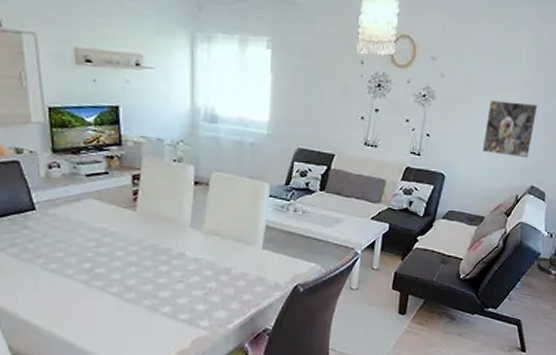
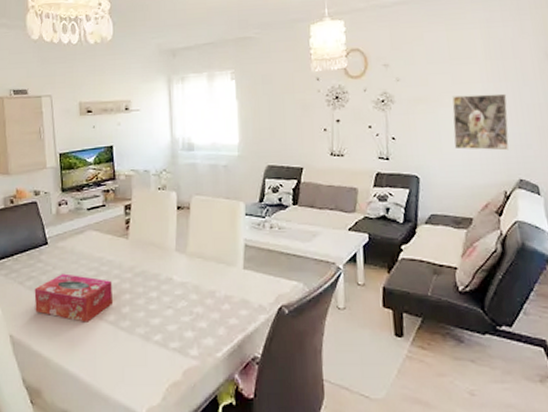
tissue box: none [19,242,116,293] -> present [34,273,112,322]

